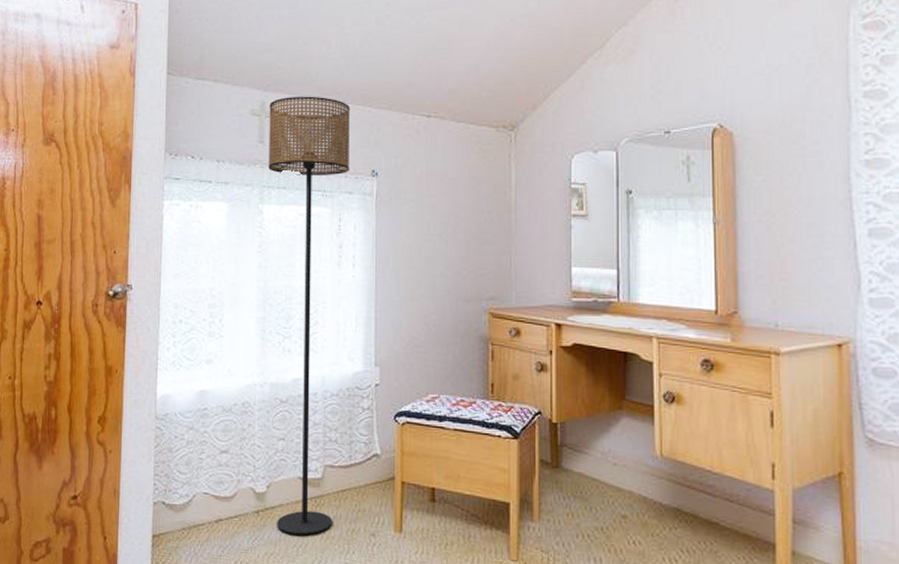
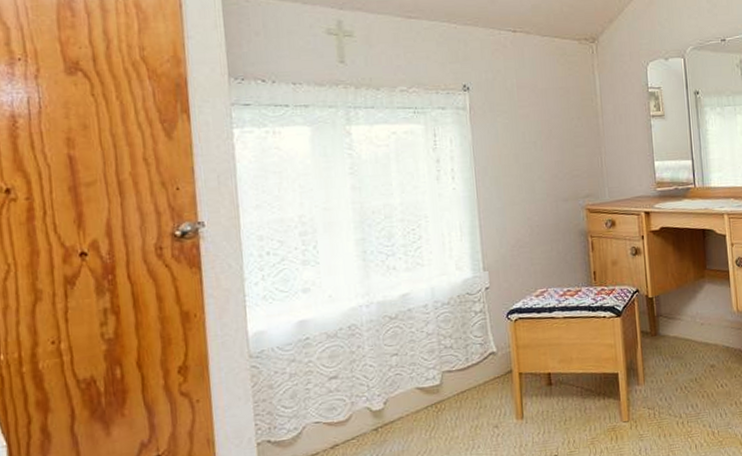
floor lamp: present [268,96,350,536] -> none [347,14,455,444]

